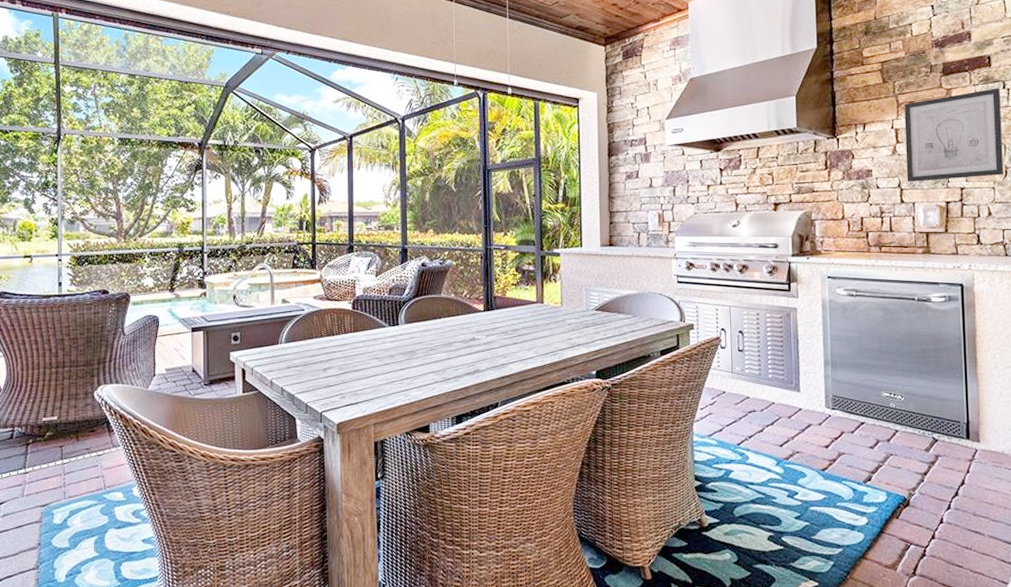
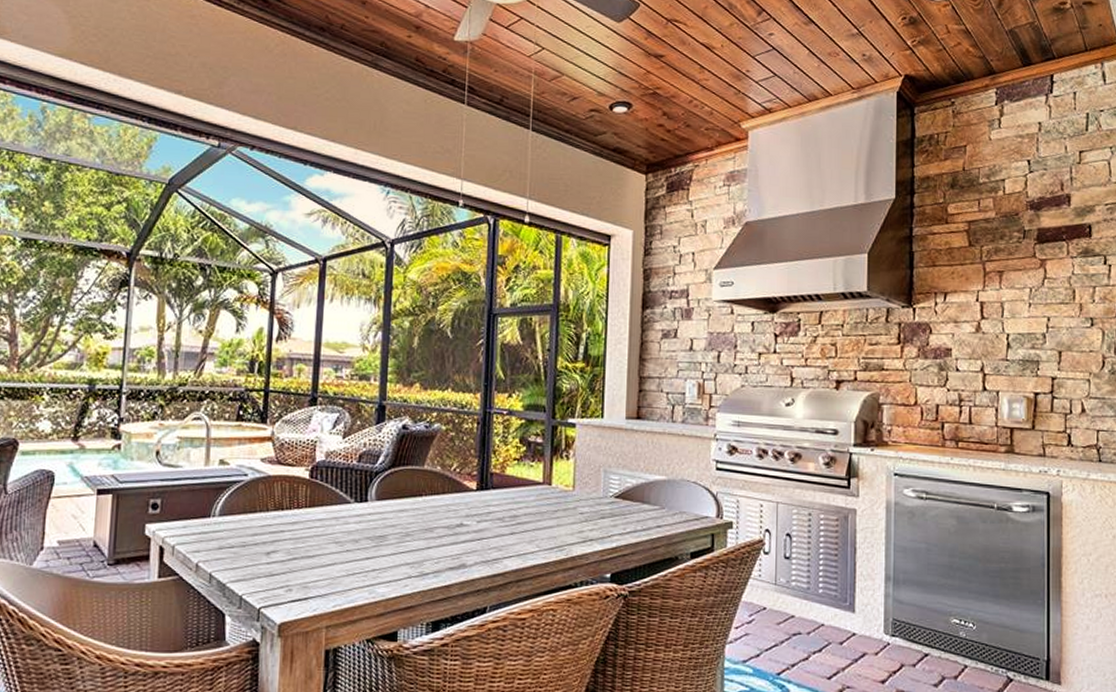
wall art: present [904,88,1003,182] -> none [991,263,1100,367]

